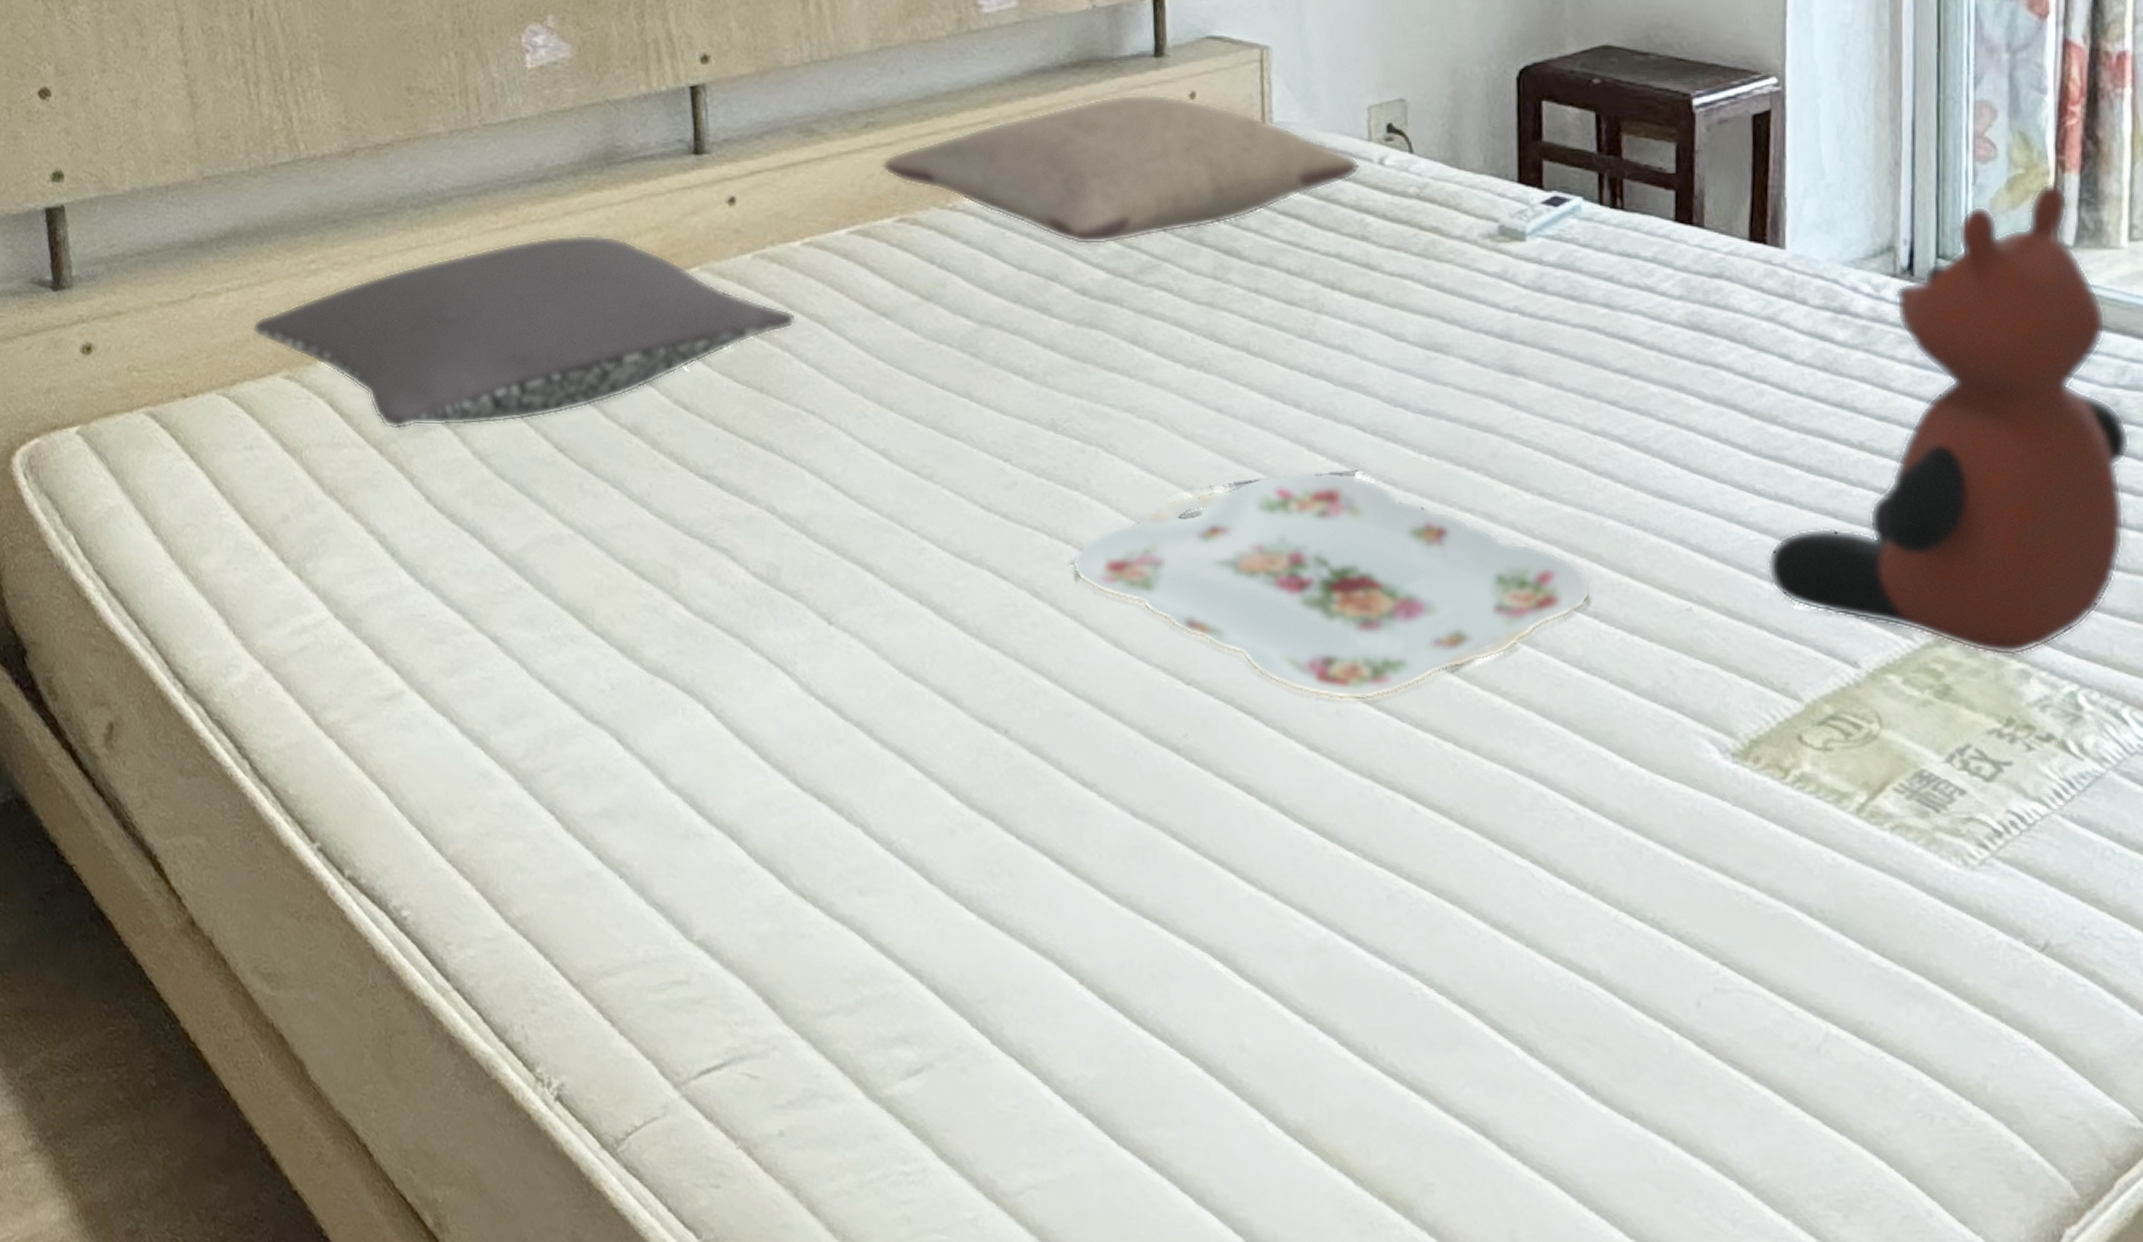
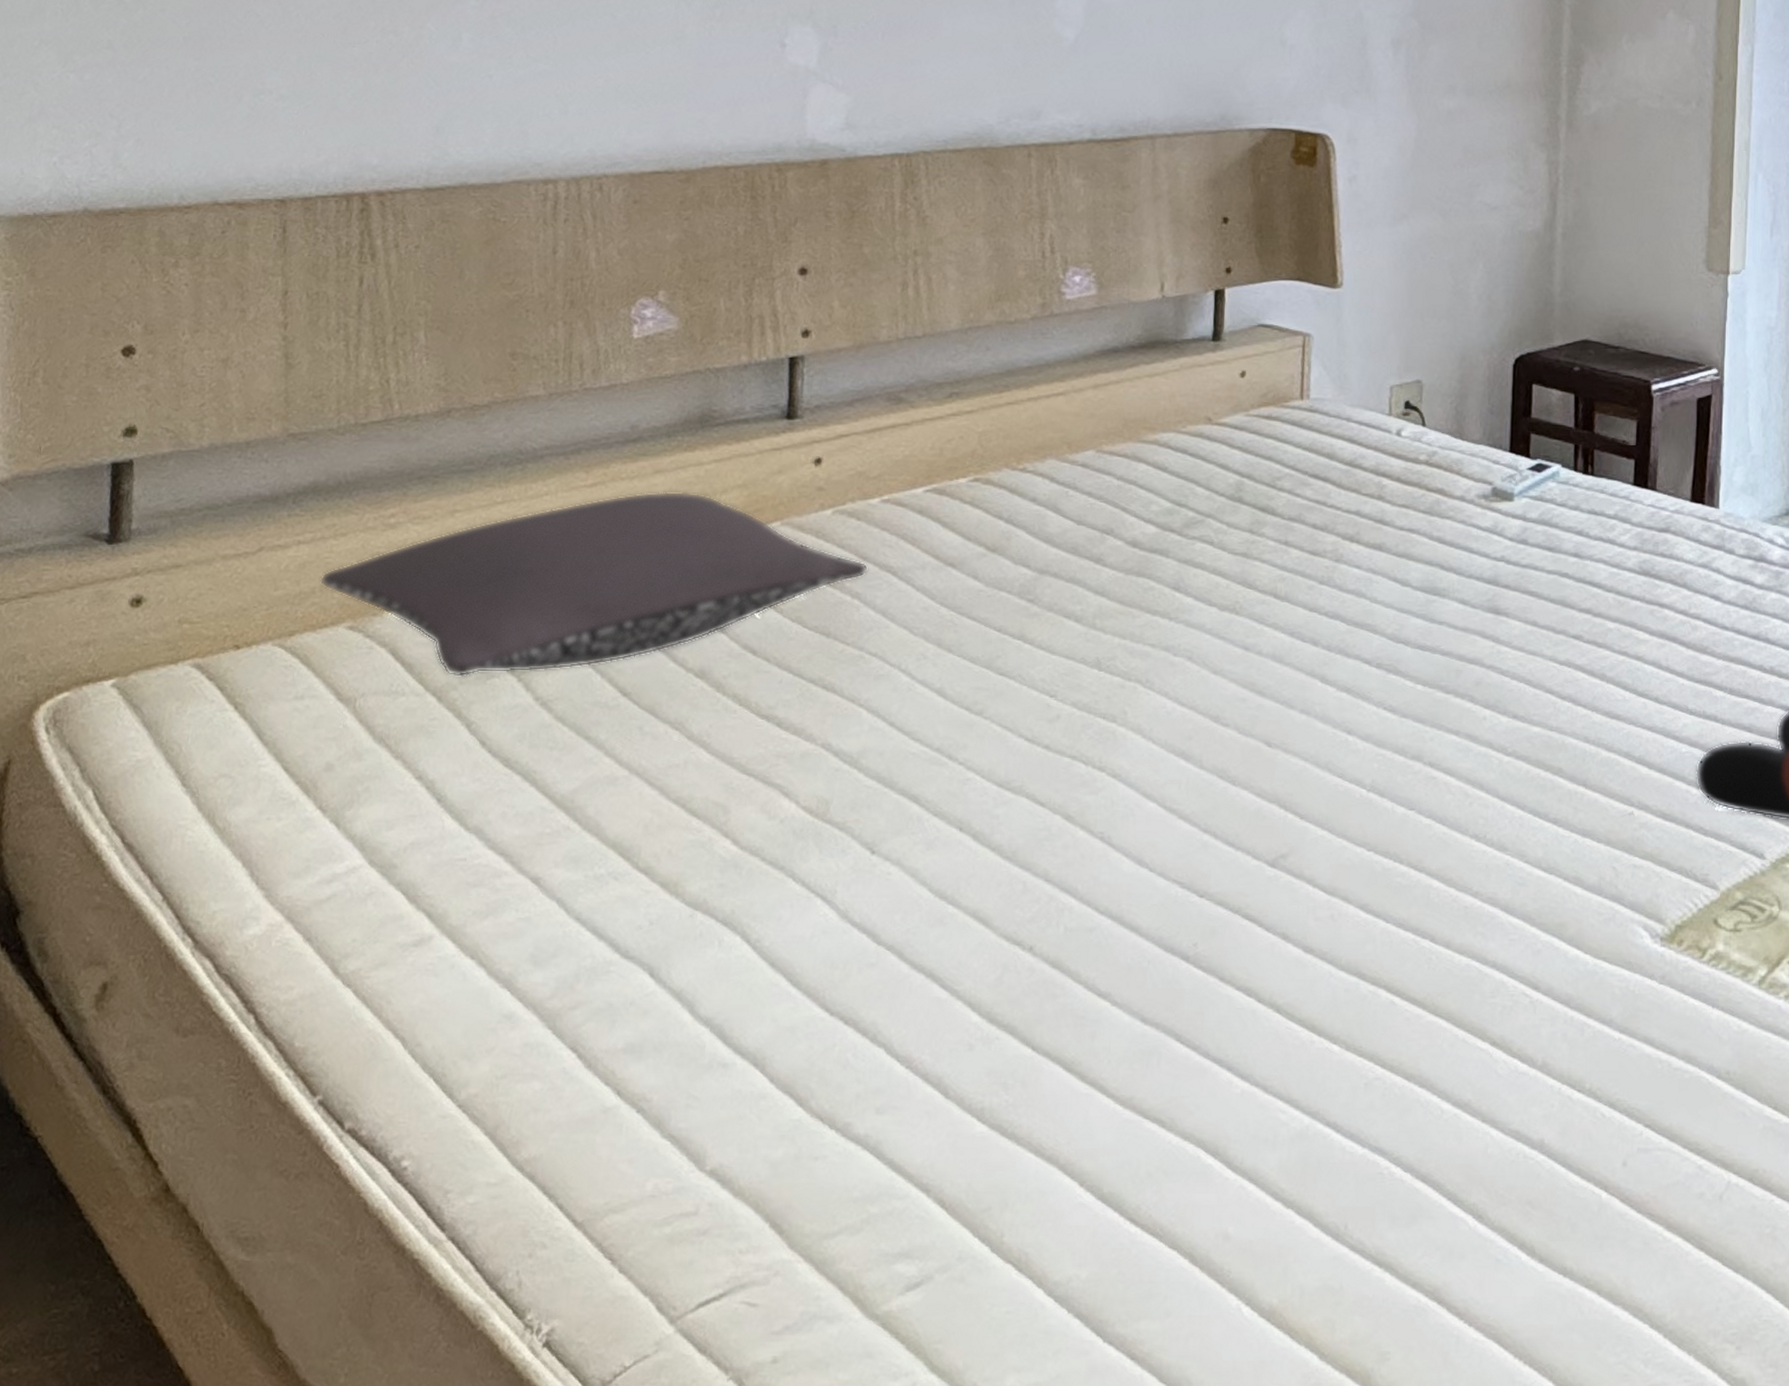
pillow: present [882,94,1361,245] -> none [961,372,1381,503]
serving tray: present [1072,470,1591,701] -> none [1105,700,1552,905]

